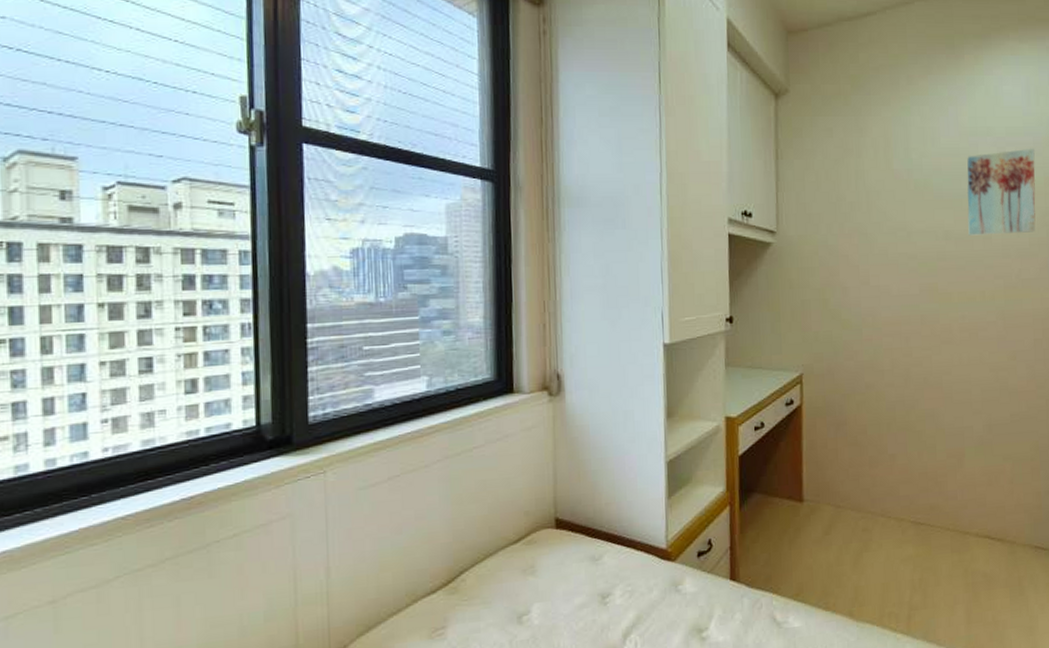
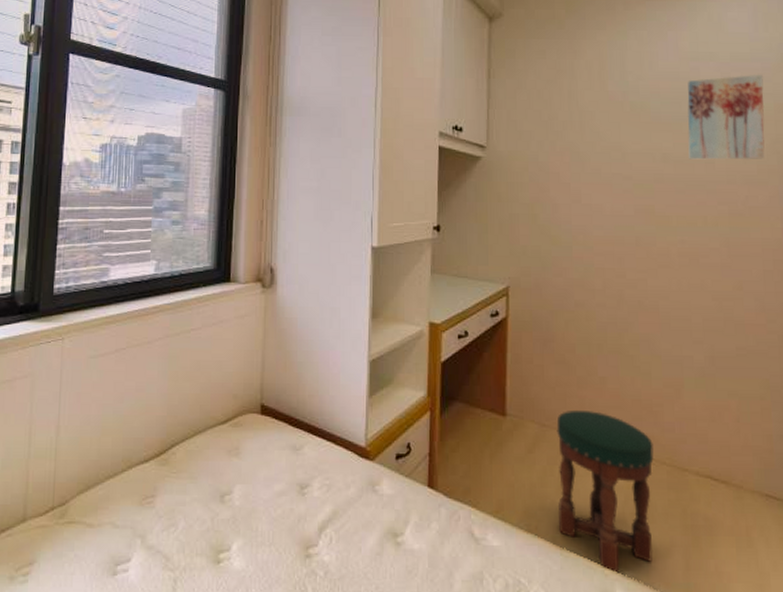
stool: none [851,487,939,636] -> present [556,409,654,573]

